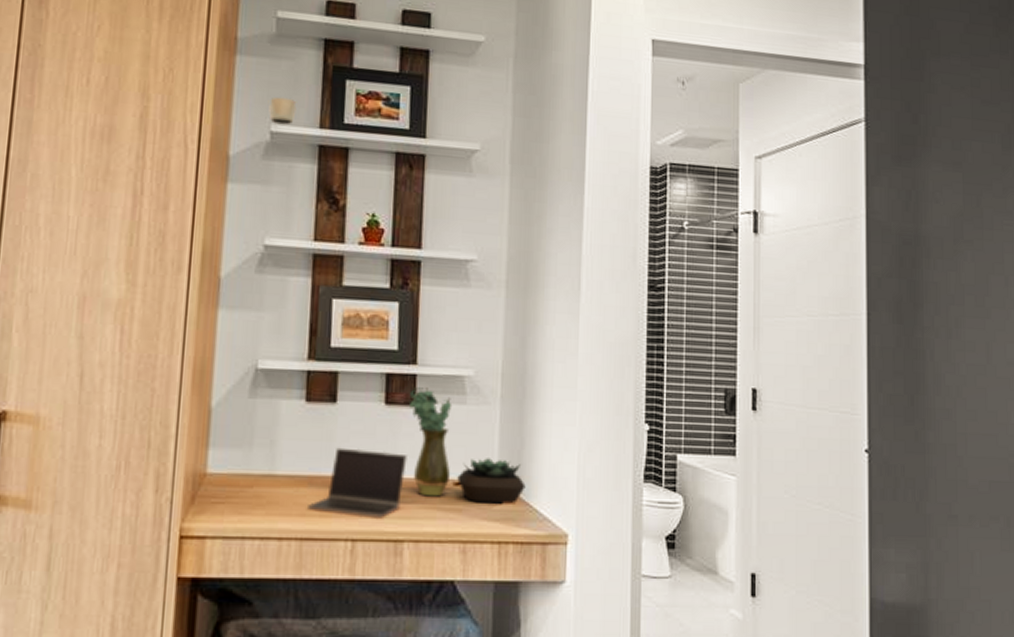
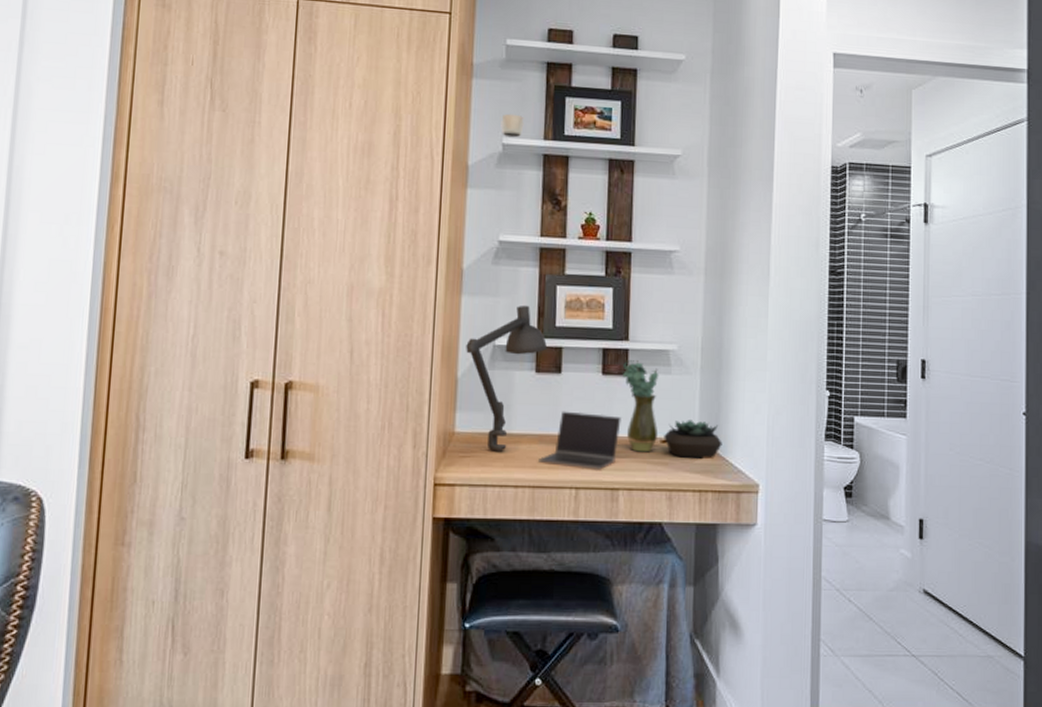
desk lamp: none [222,321,321,497] -> present [466,305,548,452]

